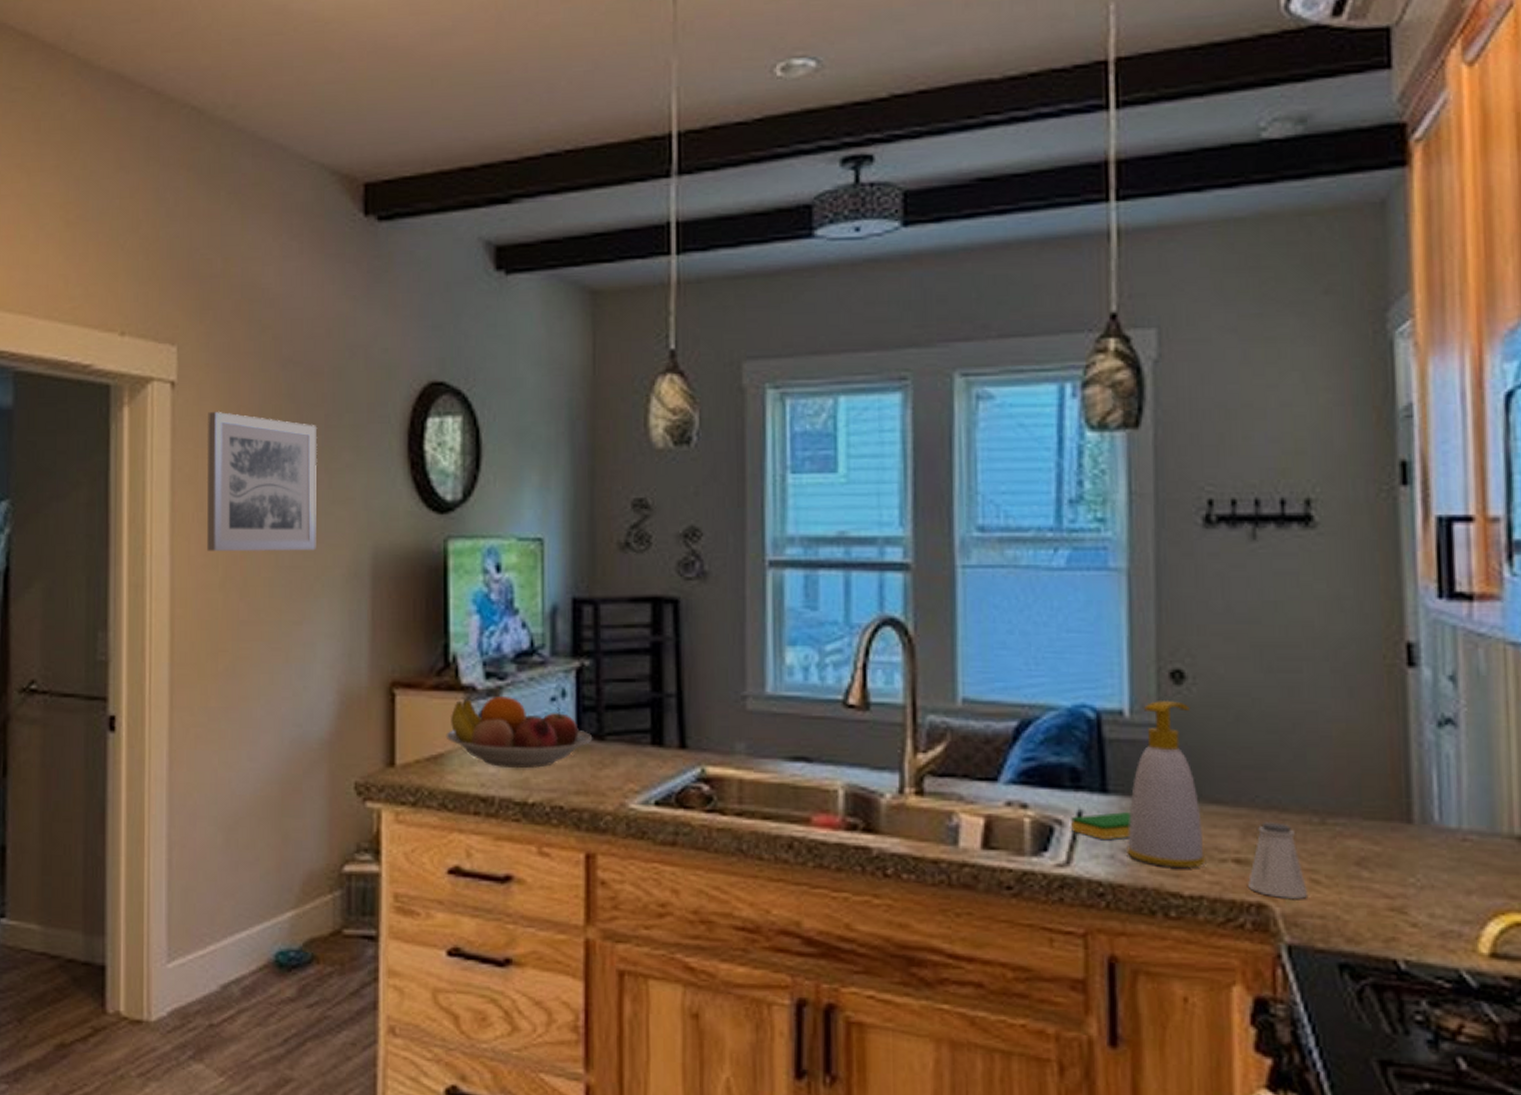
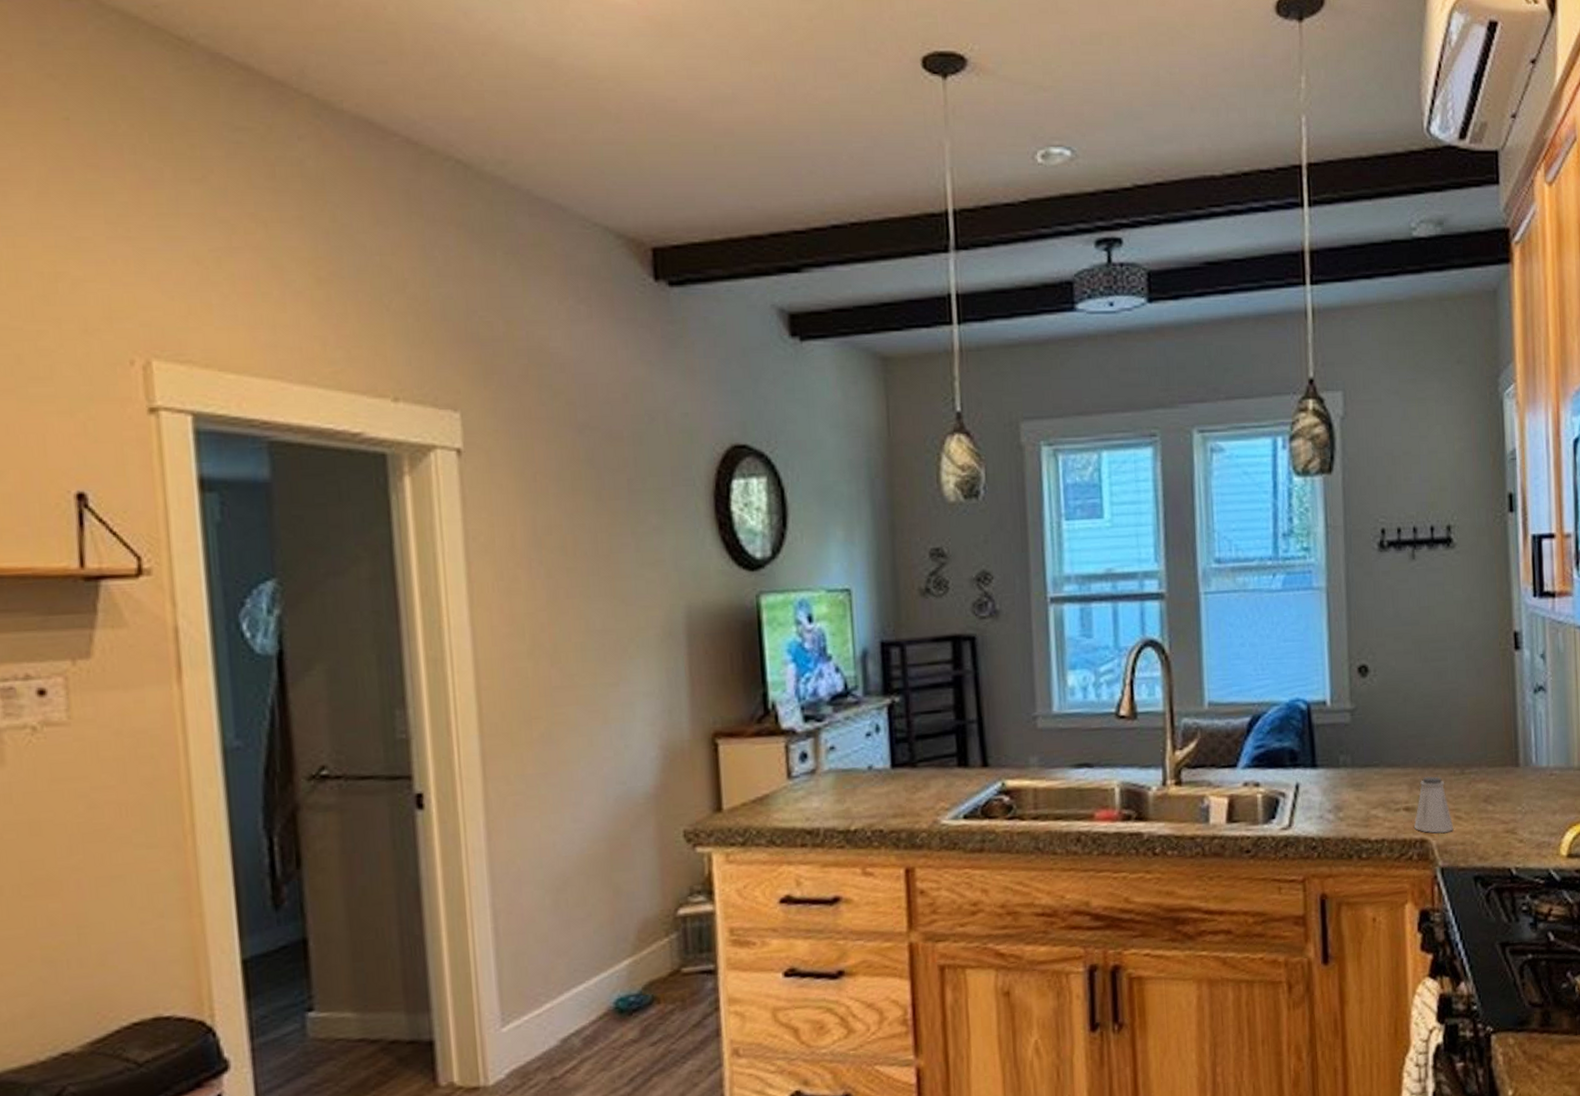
wall art: present [206,412,316,551] -> none [501,479,628,620]
fruit bowl: present [445,697,593,769] -> none [769,736,906,802]
dish sponge: present [1071,812,1132,841] -> none [1291,781,1334,805]
soap bottle: present [1126,699,1206,869] -> none [1331,689,1386,820]

